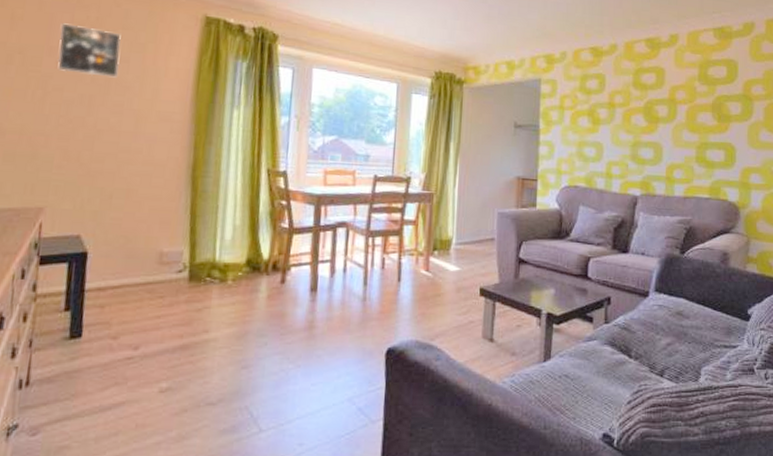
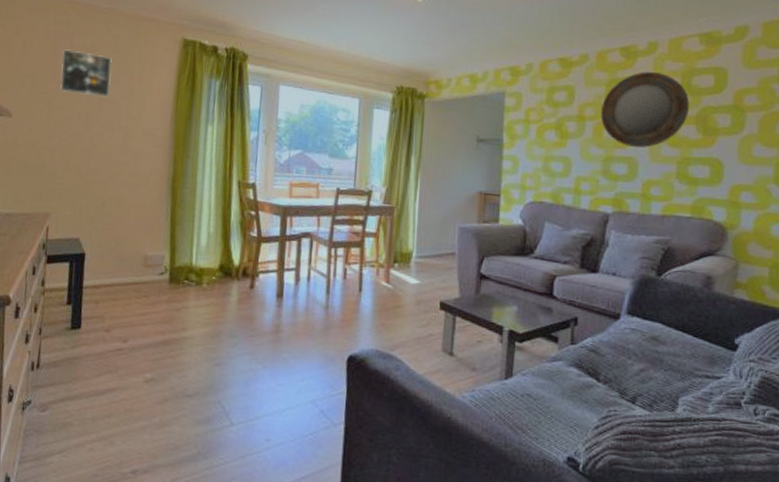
home mirror: none [628,62,707,134] -> present [600,72,690,148]

